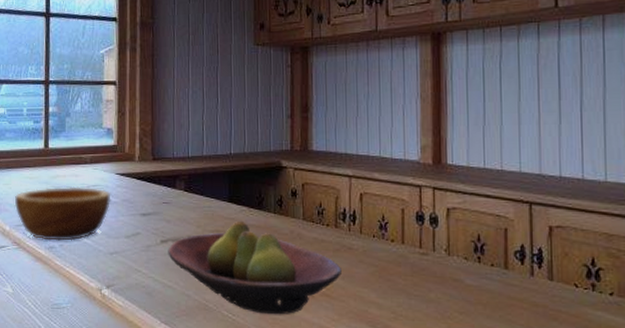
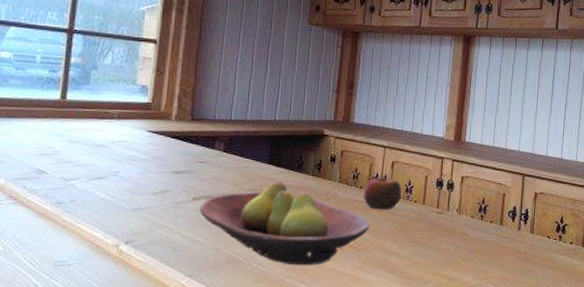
bowl: present [14,186,111,241] -> none [14,140,140,197]
apple: none [331,209,375,251] -> present [363,174,402,210]

